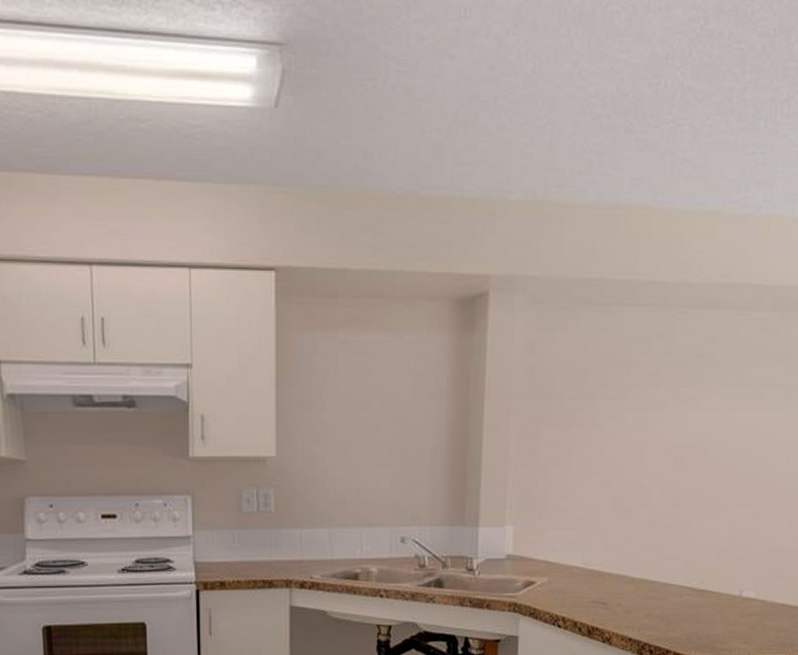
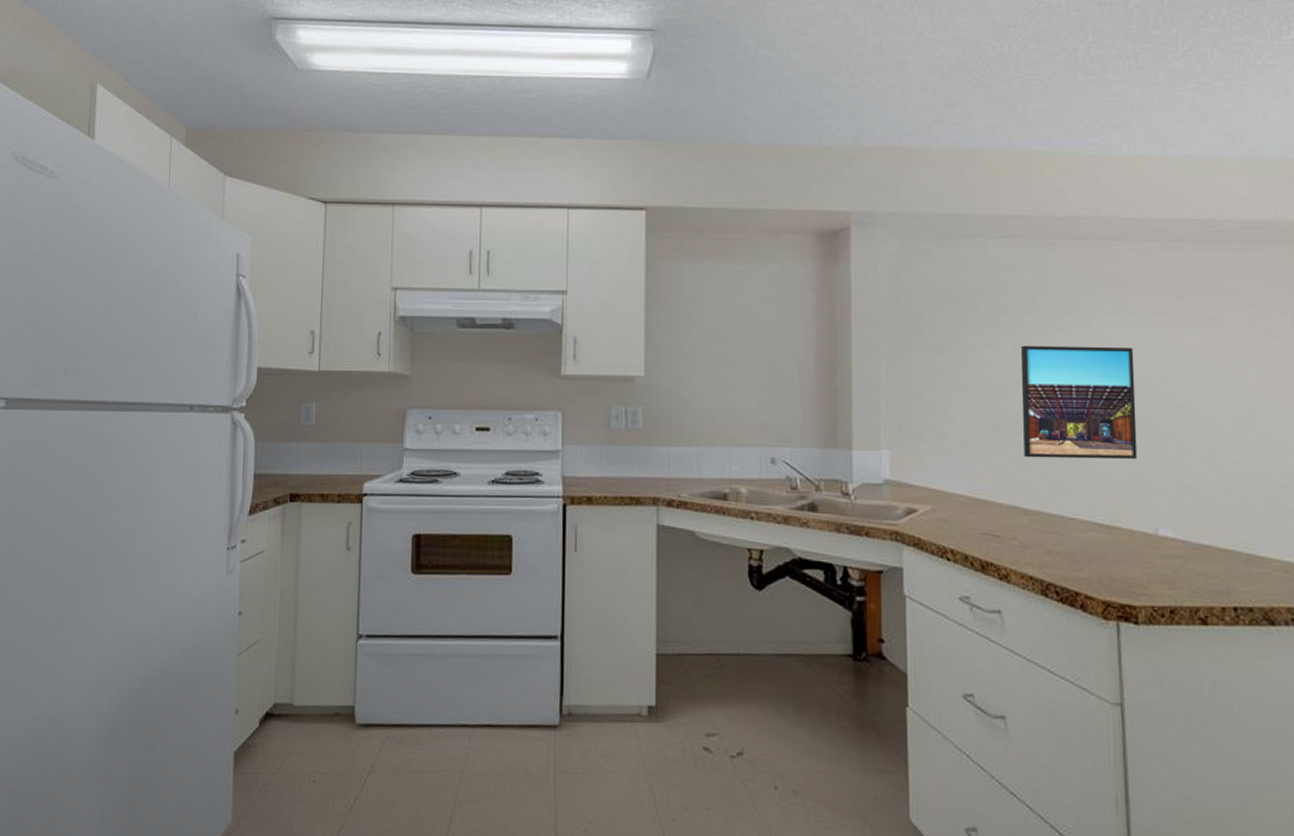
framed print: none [635,419,745,529] -> present [1020,345,1138,460]

